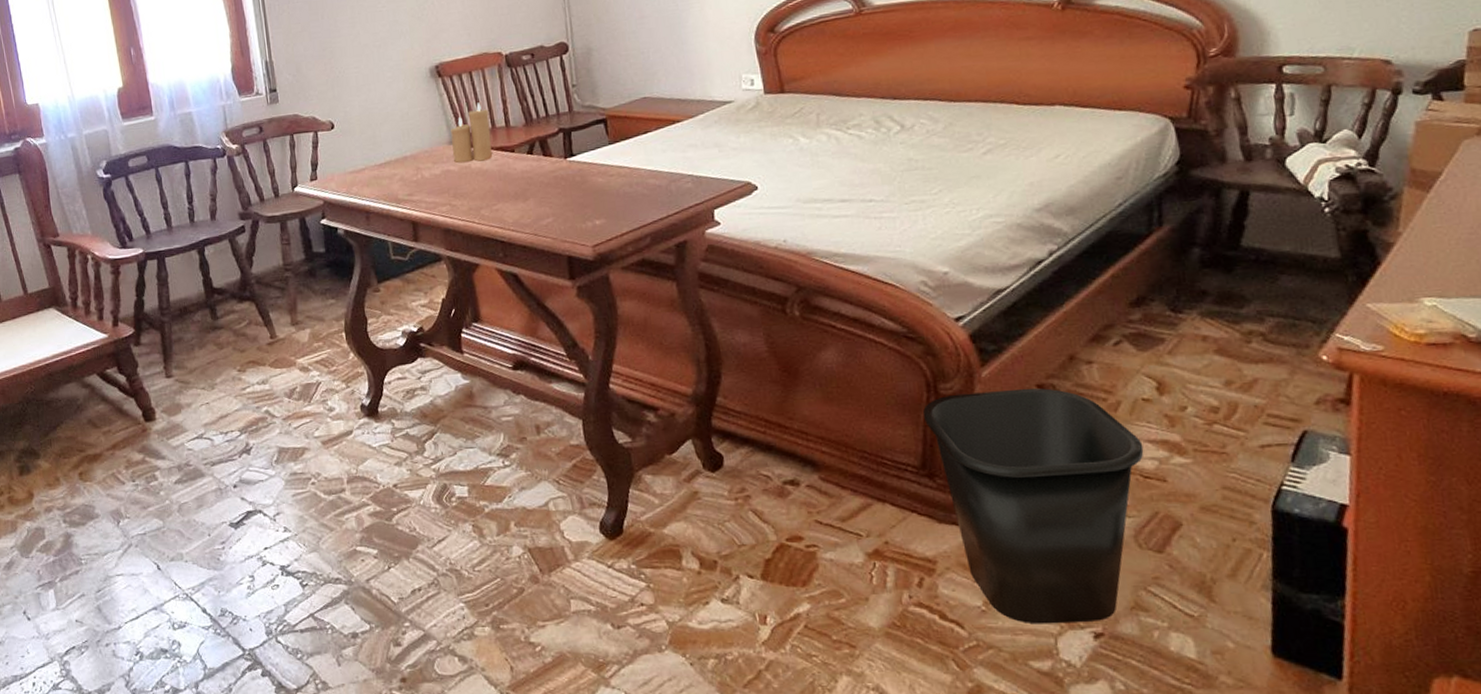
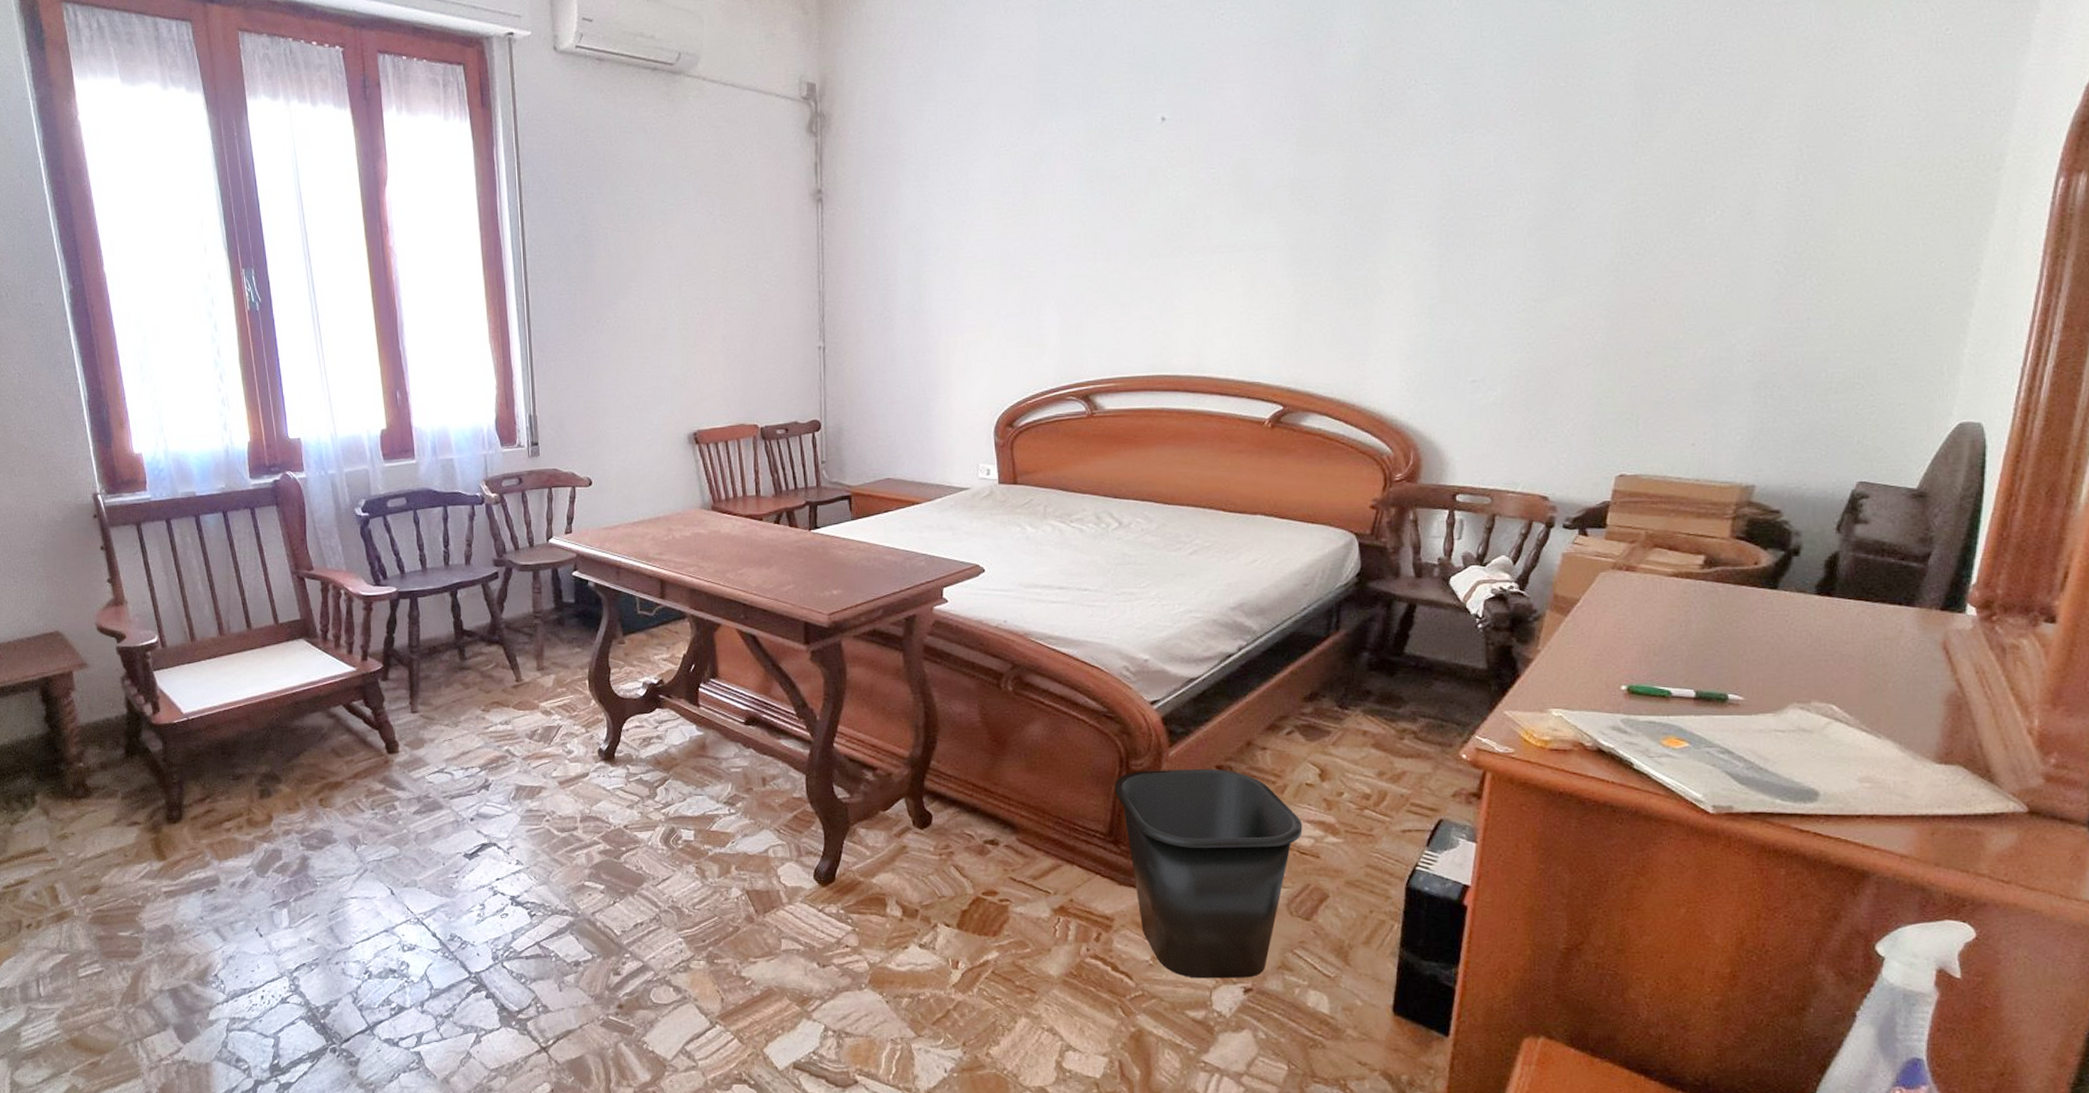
candle: present [451,102,492,164] -> none [703,471,742,528]

